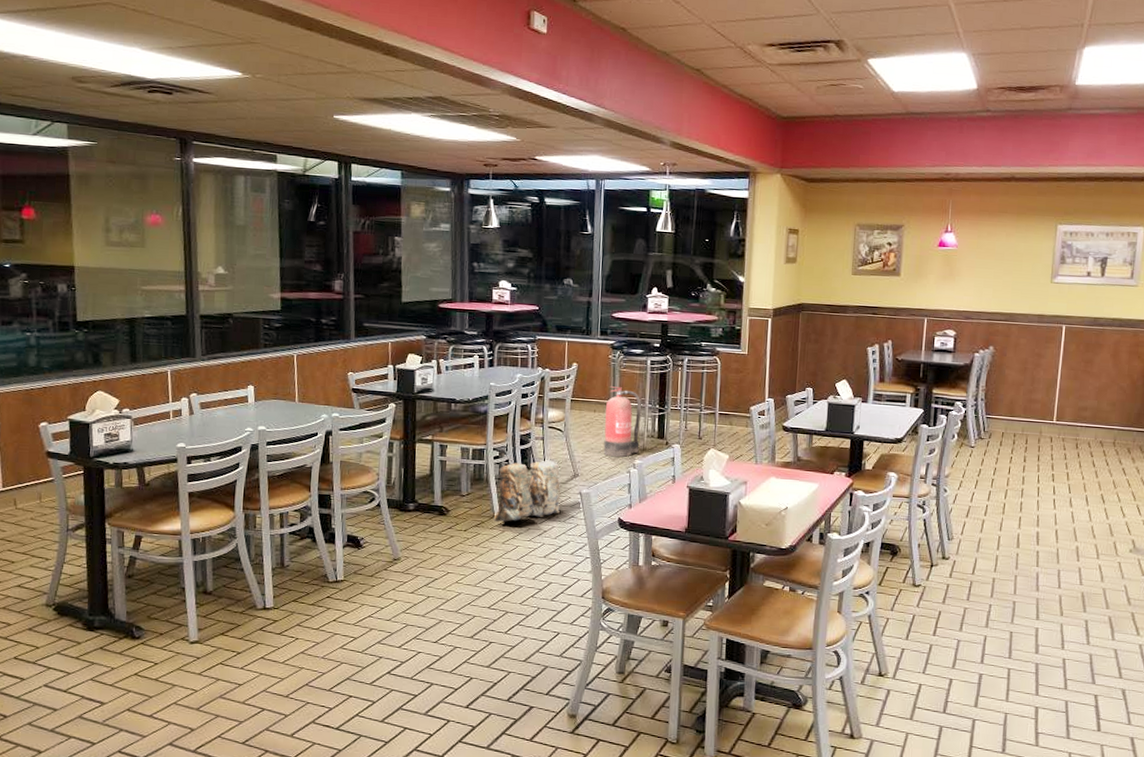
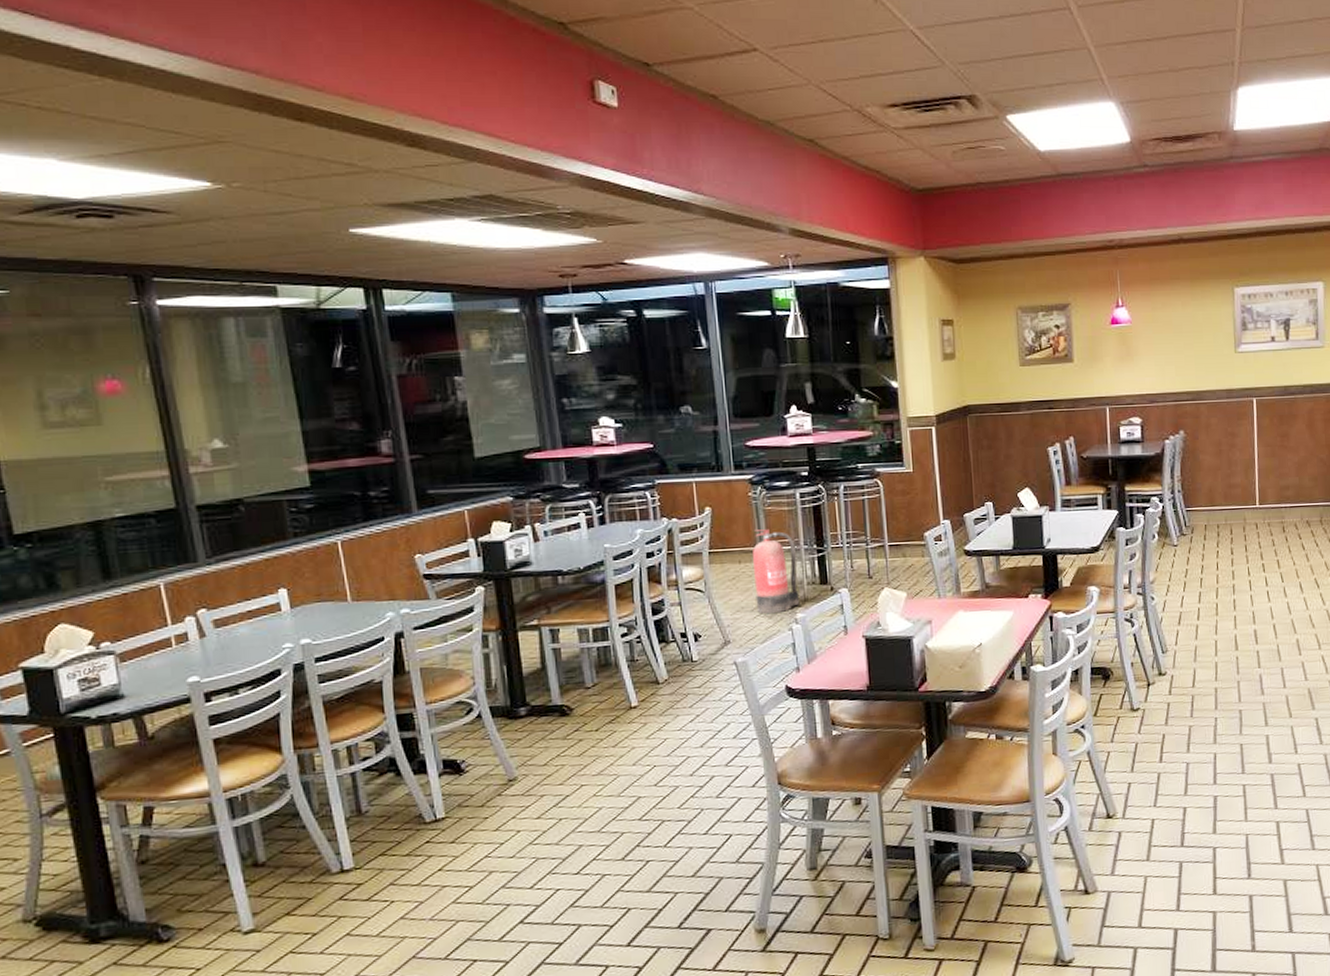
backpack: present [493,460,561,523] -> none [629,629,713,714]

